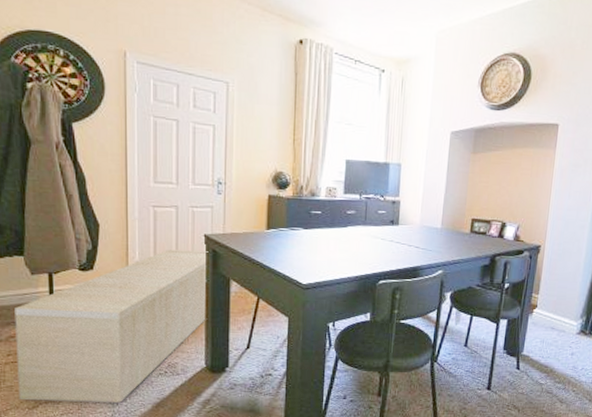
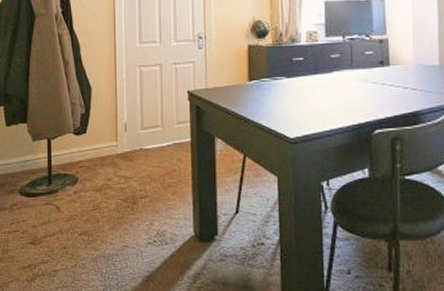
storage bench: present [14,249,208,403] -> none [18,108,192,276]

